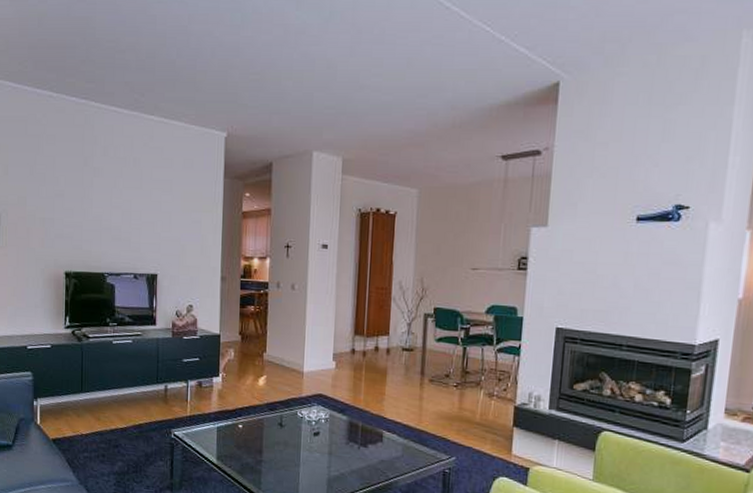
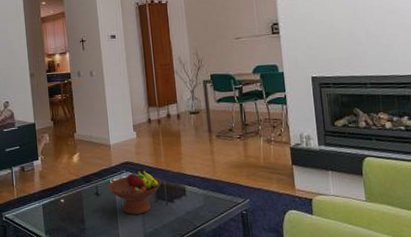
fruit bowl: none [295,403,356,455] -> present [108,168,161,215]

